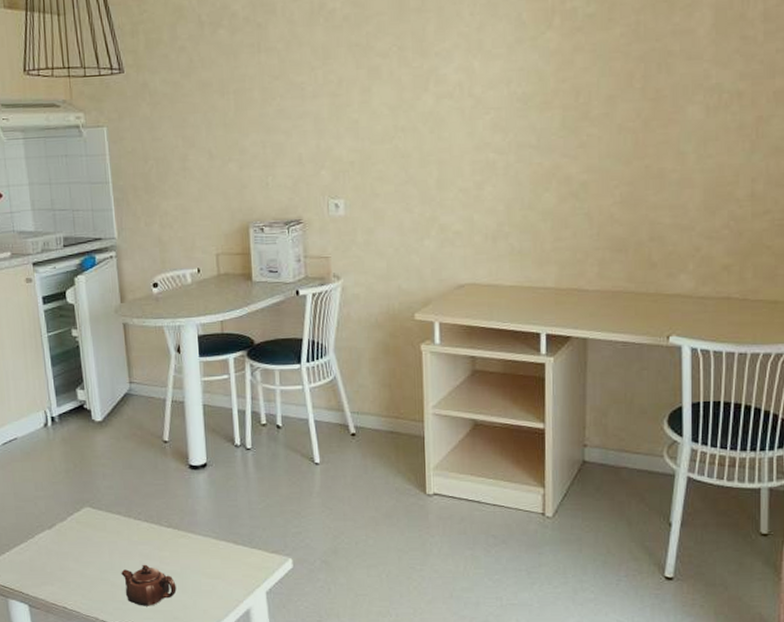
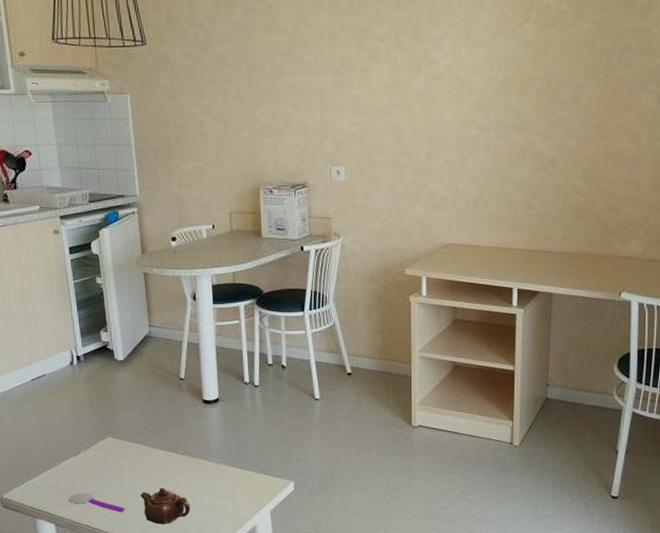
spoon: none [43,570,105,592] -> present [68,493,125,512]

